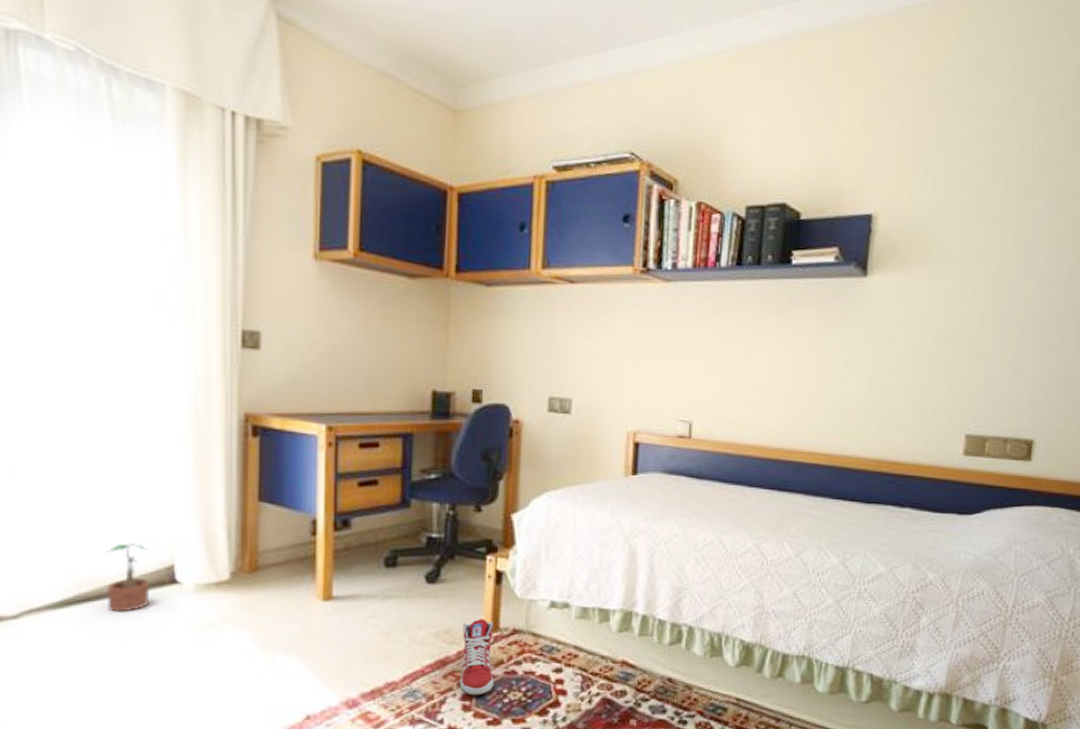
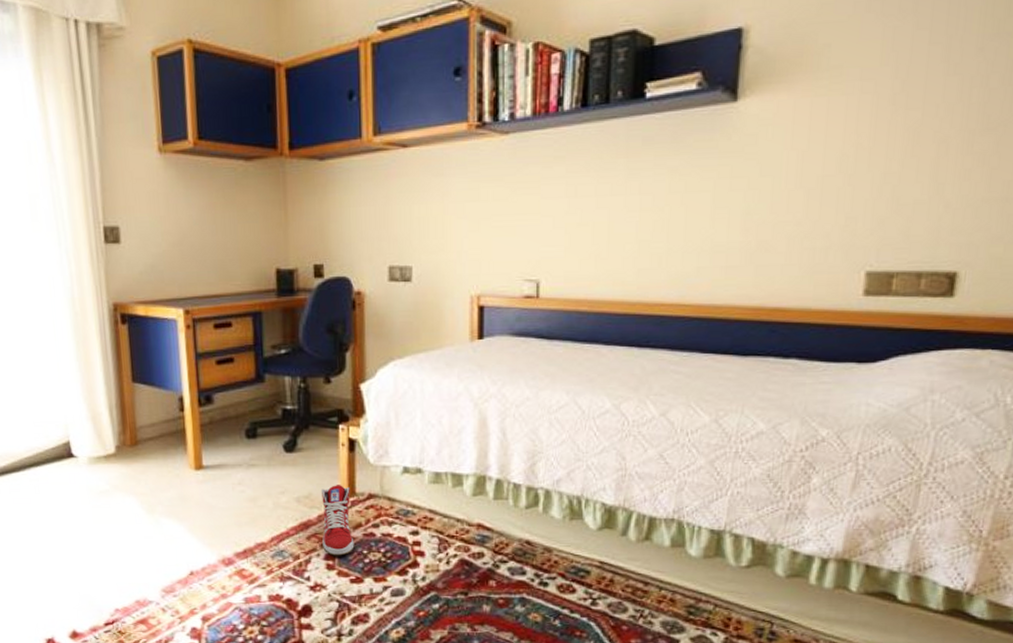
potted plant: present [105,543,149,612] -> none [15,423,53,482]

